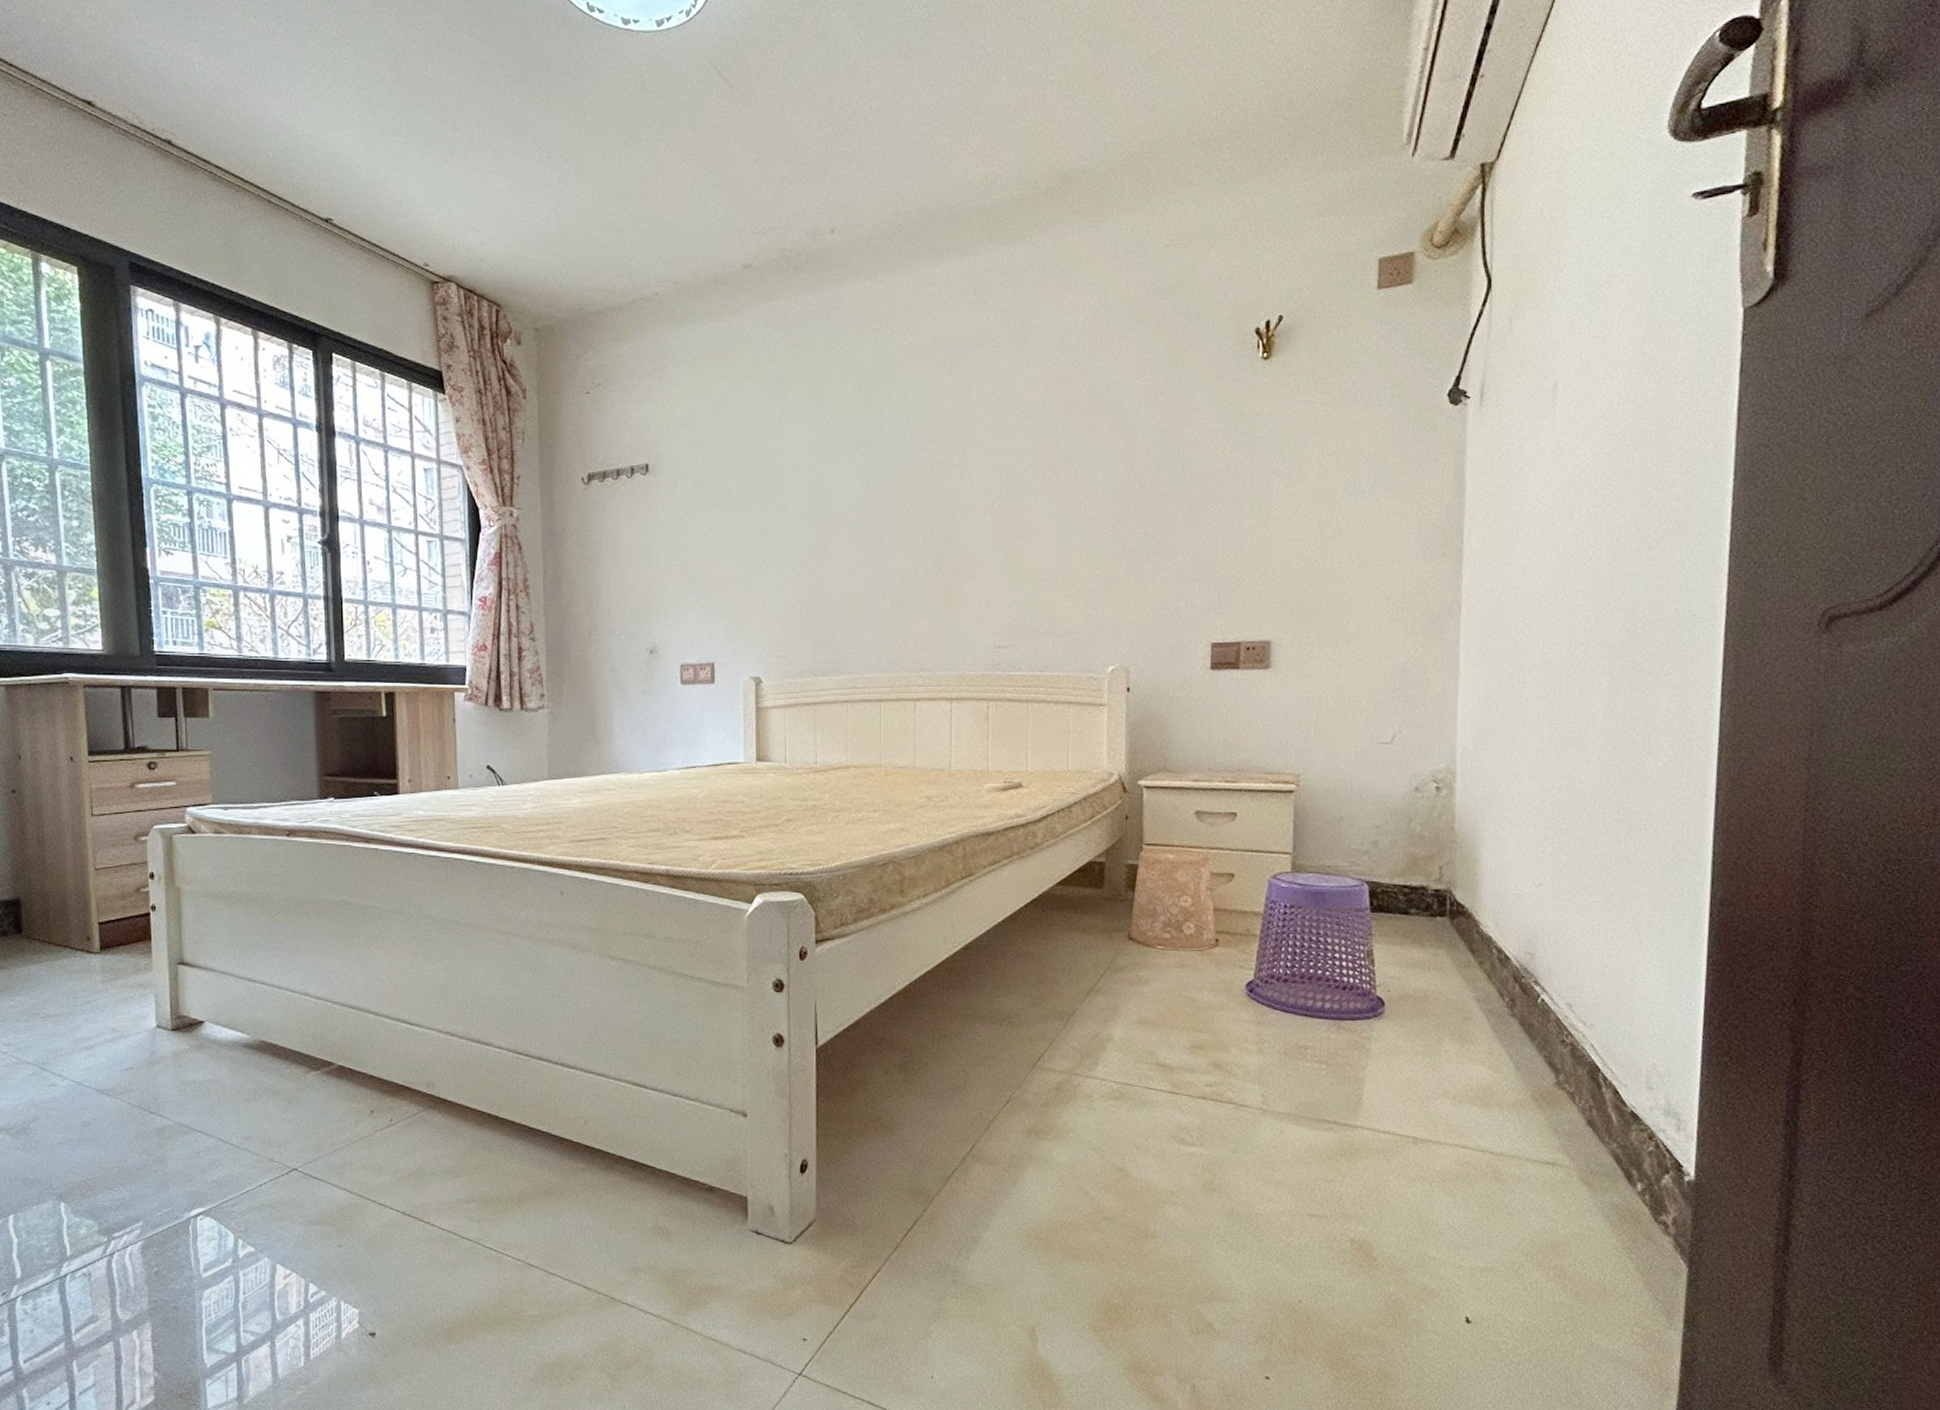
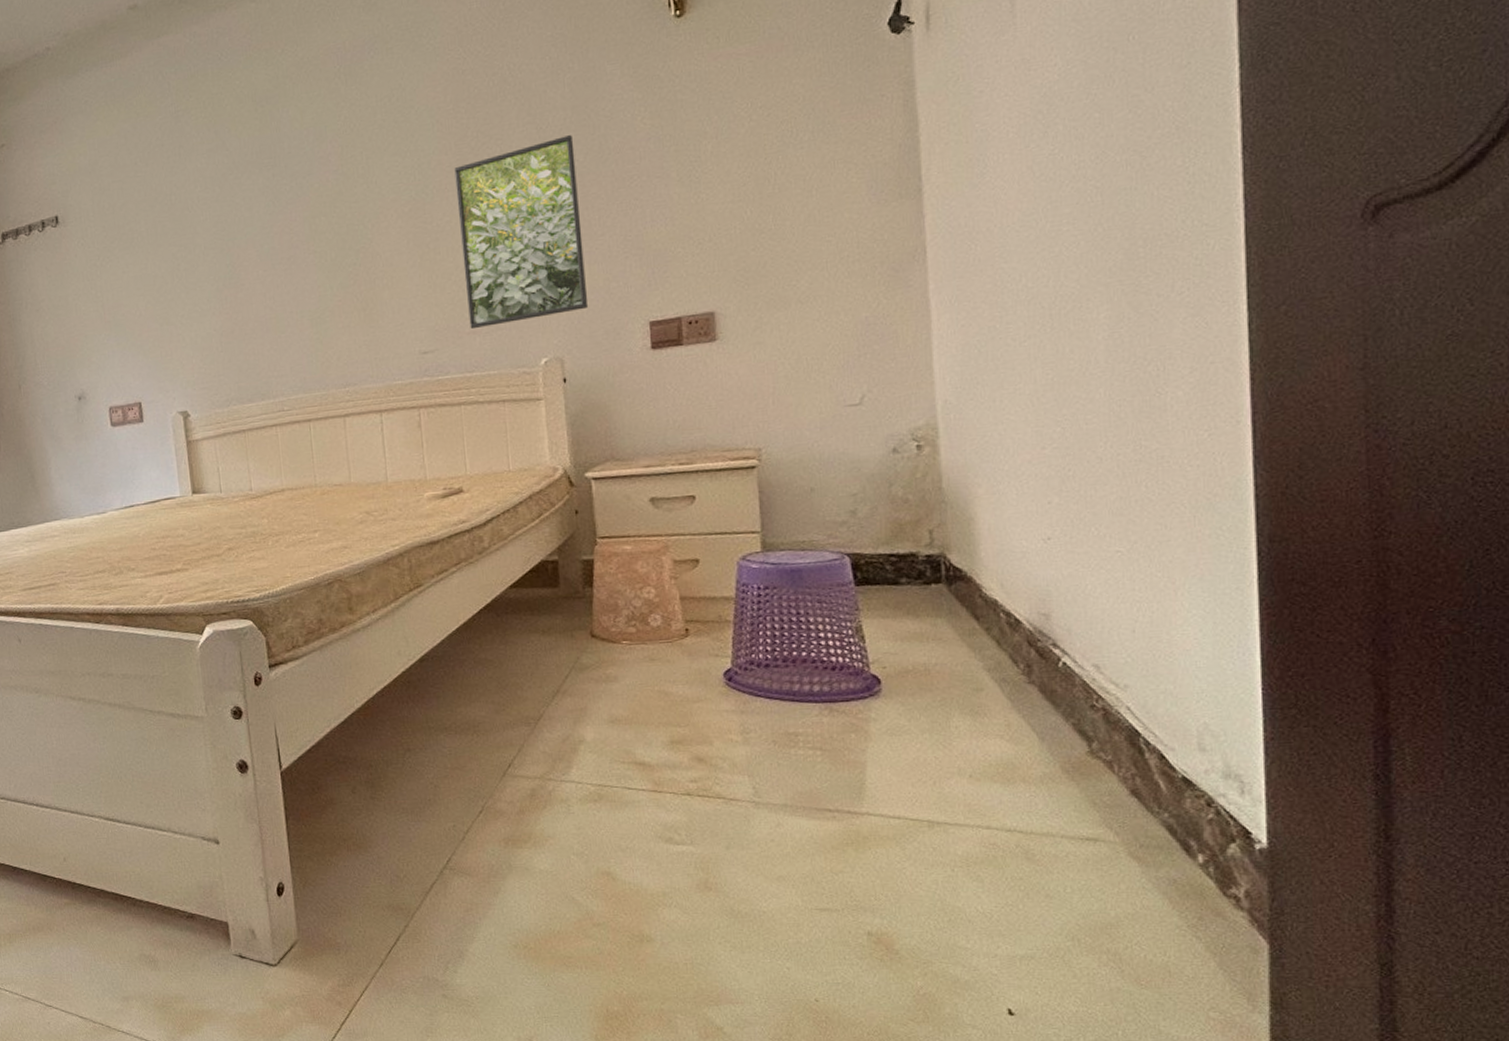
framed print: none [1044,456,1159,630] -> present [454,135,589,330]

